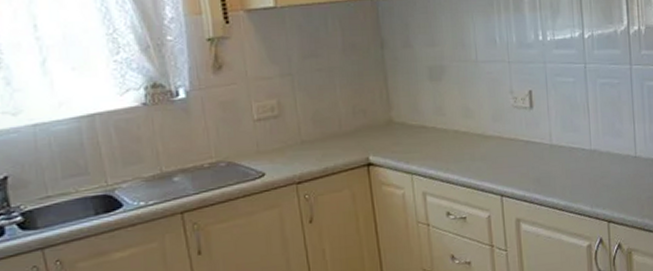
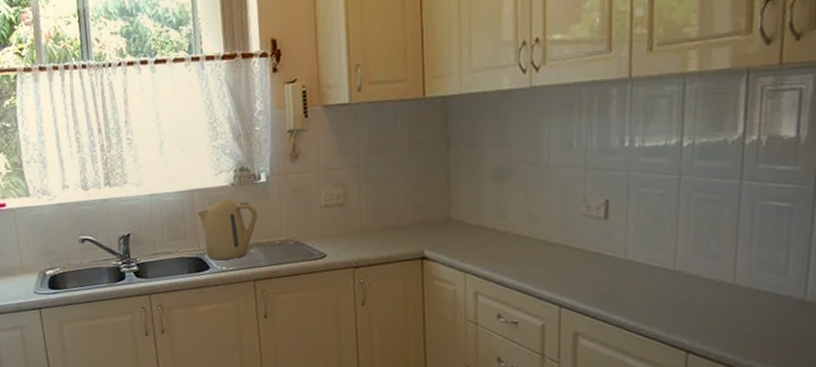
kettle: none [100,120,179,195] -> present [197,198,258,261]

